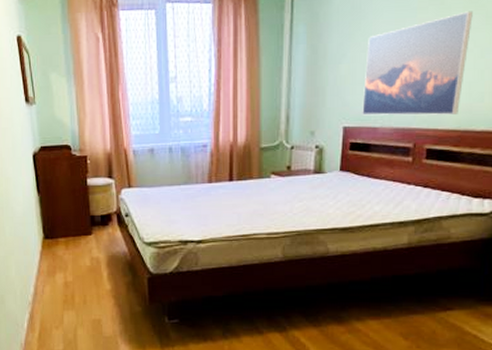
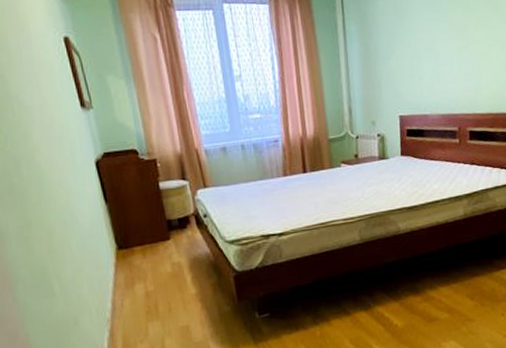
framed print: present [362,11,473,116] -> none [411,12,492,105]

